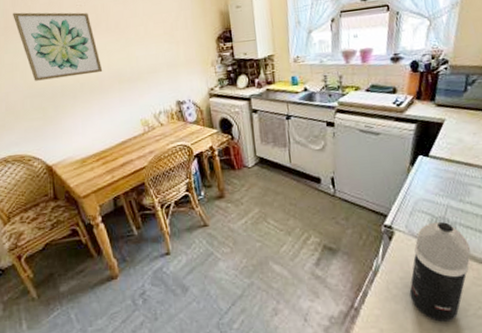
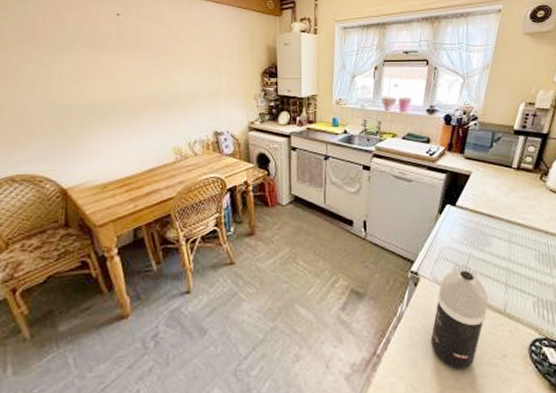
wall art: present [13,12,103,81] -> none [42,21,138,96]

